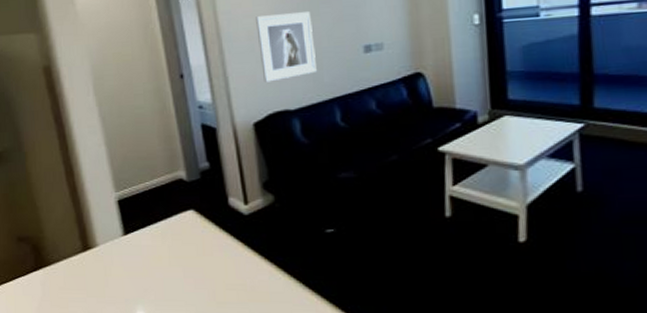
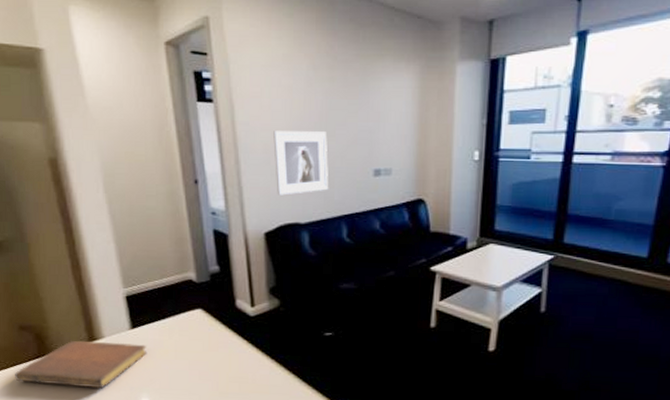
notebook: none [14,250,141,302] -> present [15,340,148,389]

